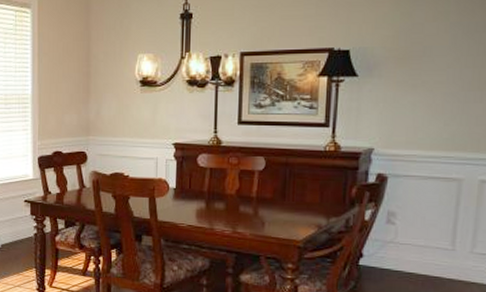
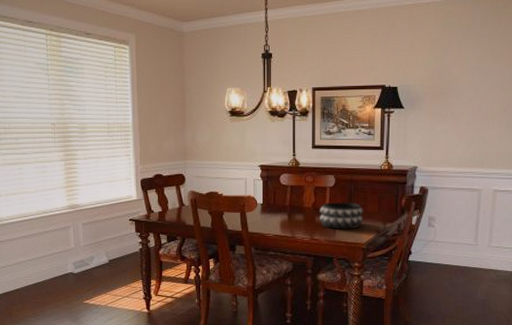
decorative bowl: none [244,189,301,223] -> present [319,202,364,230]

